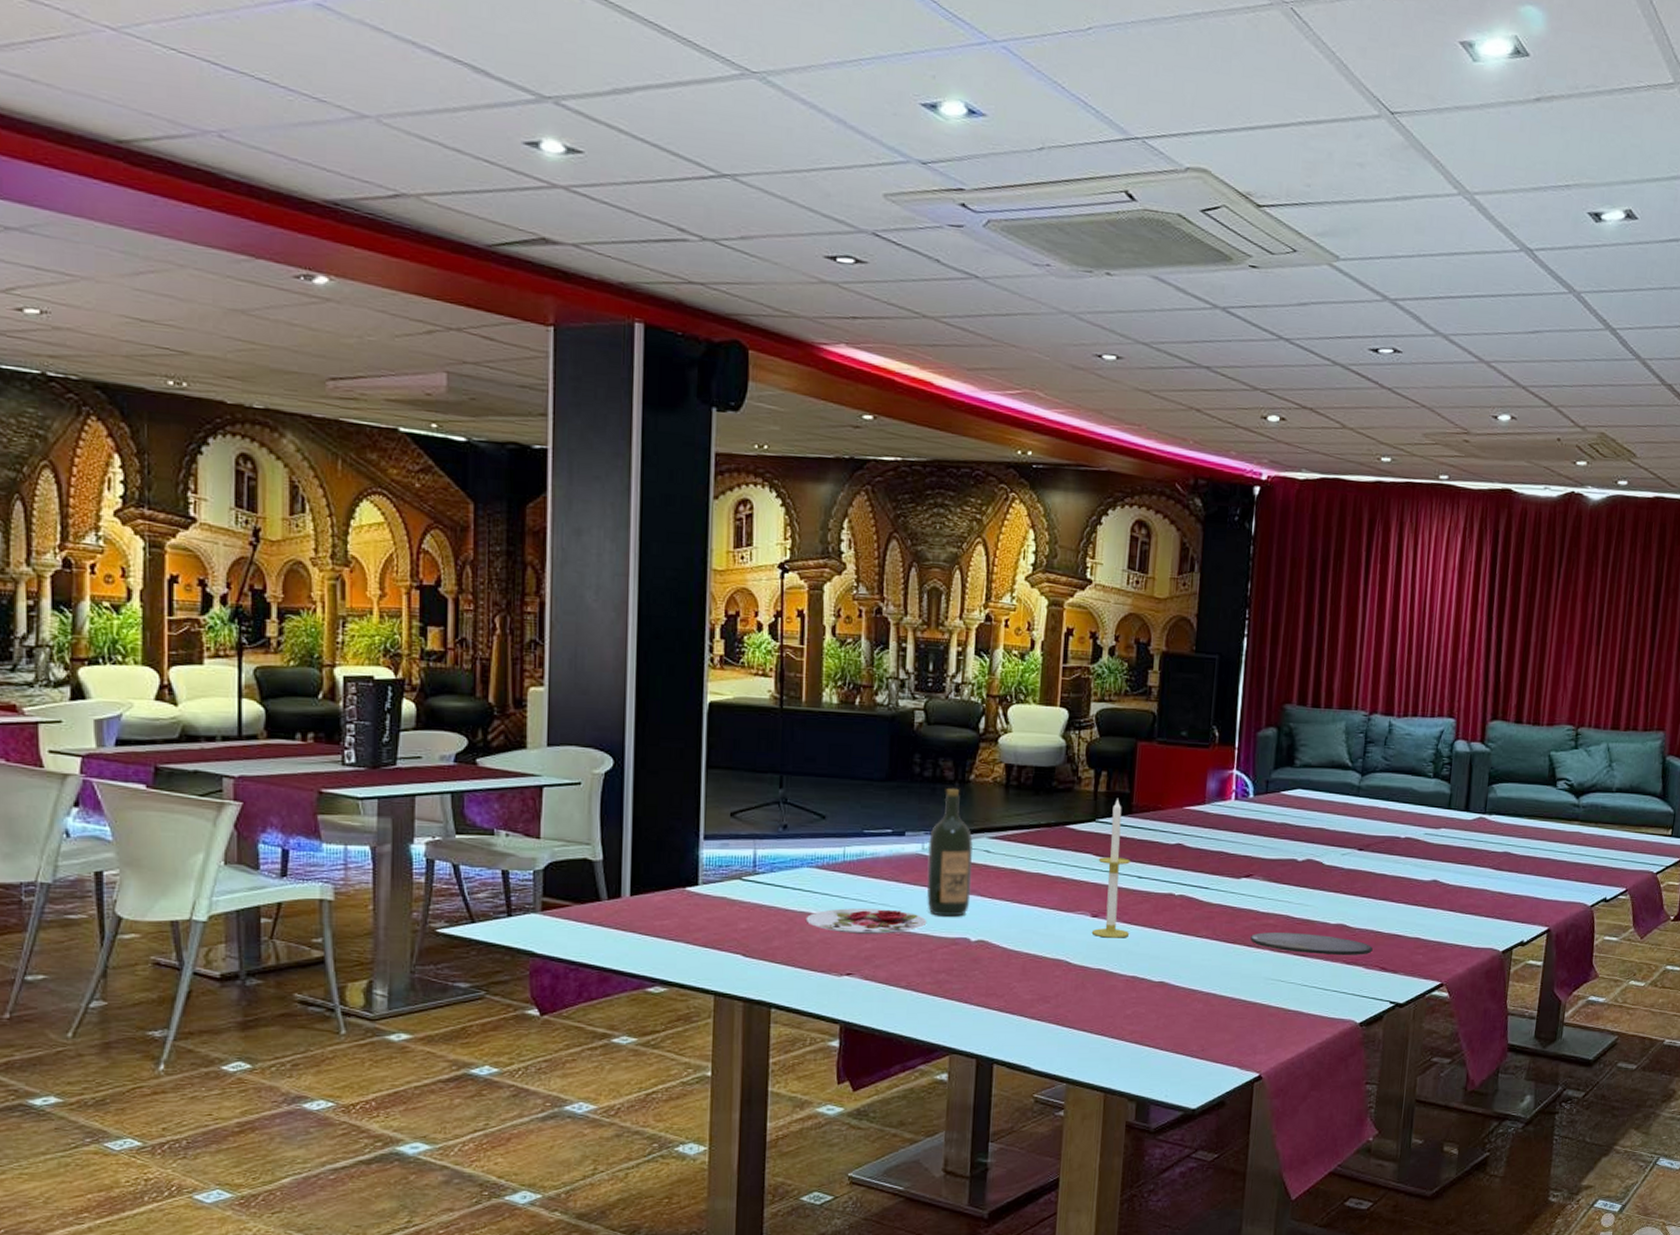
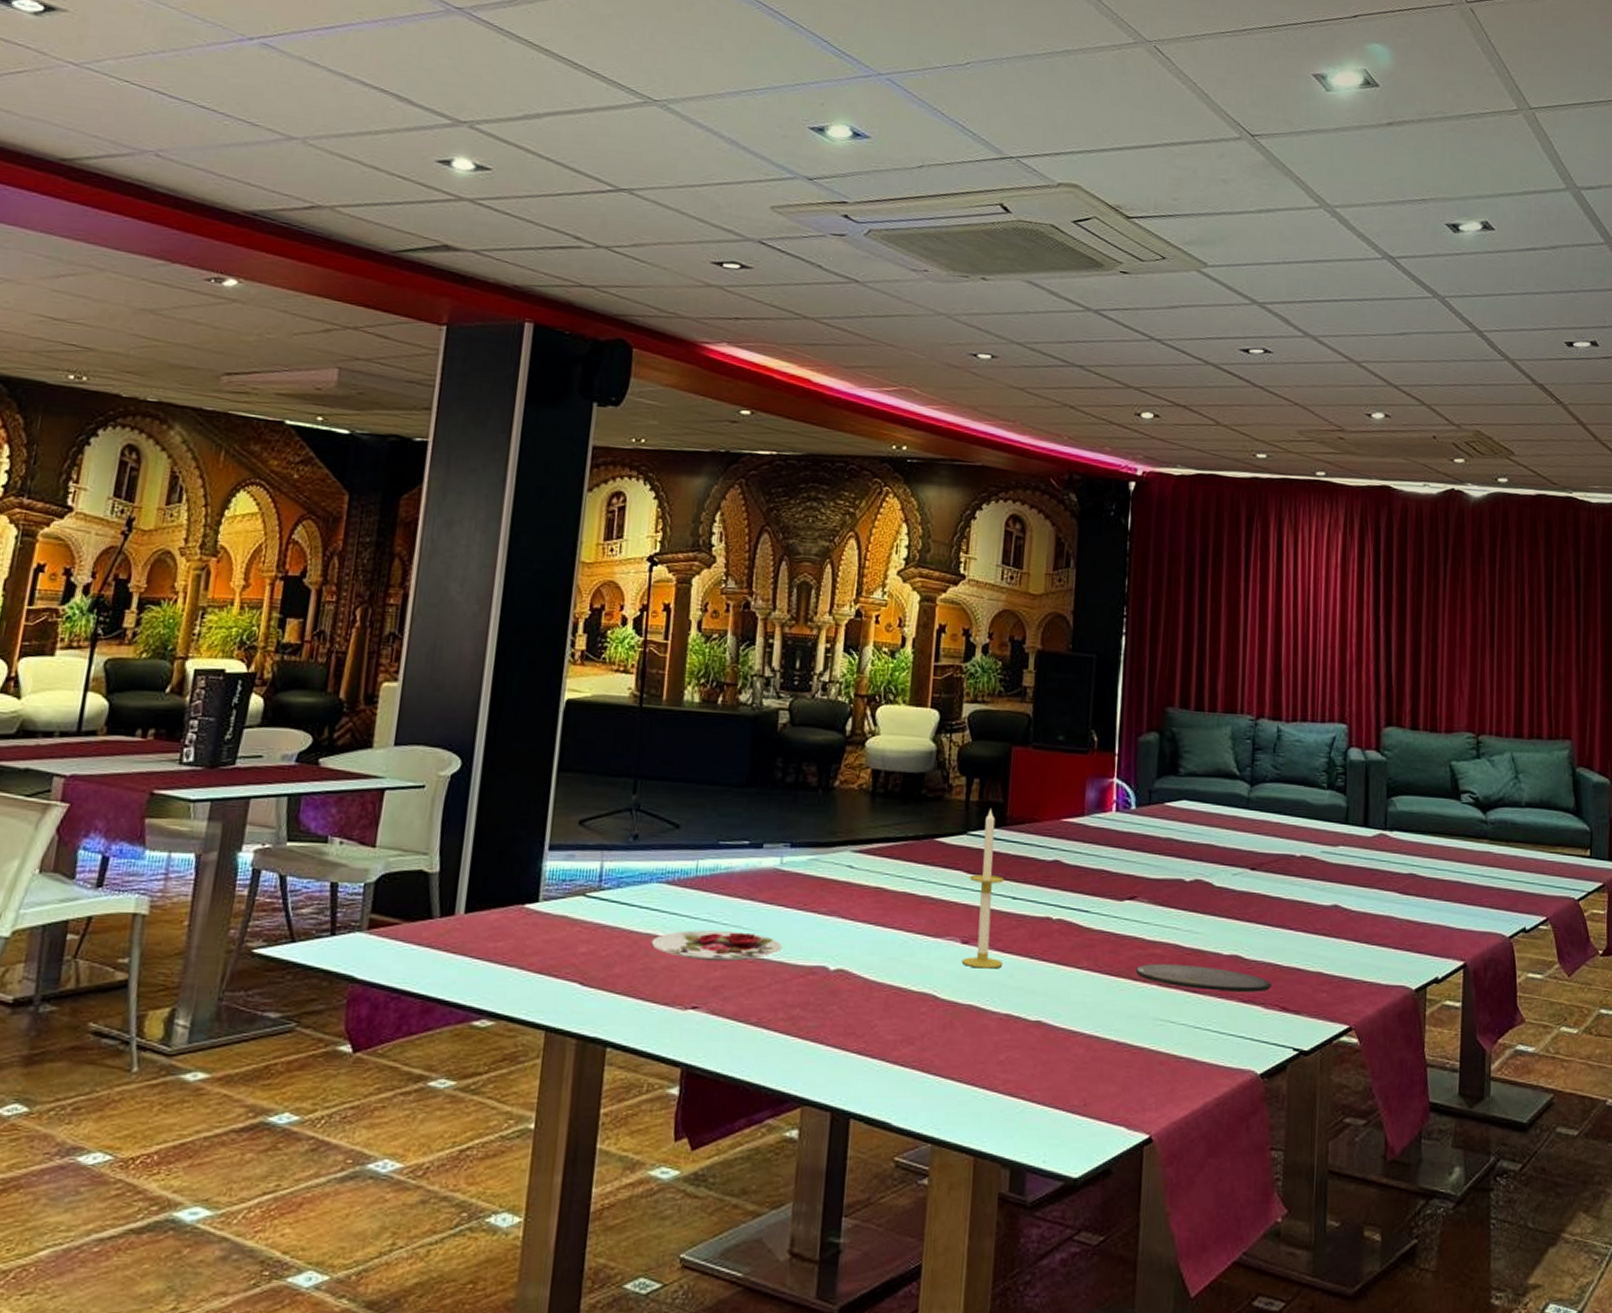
wine bottle: present [927,788,974,917] -> none [783,795,836,941]

